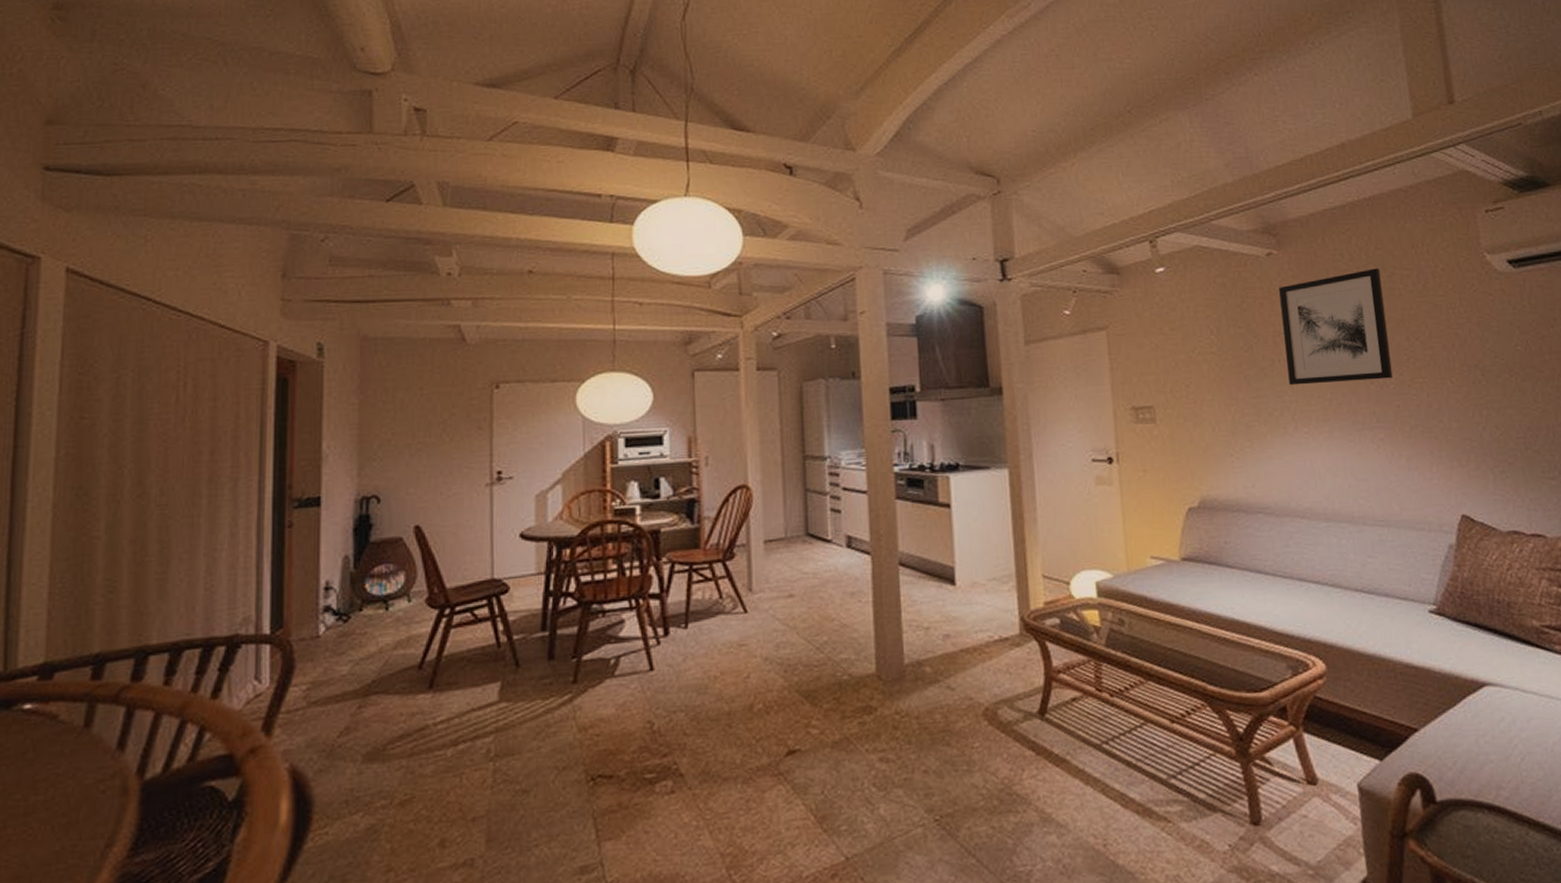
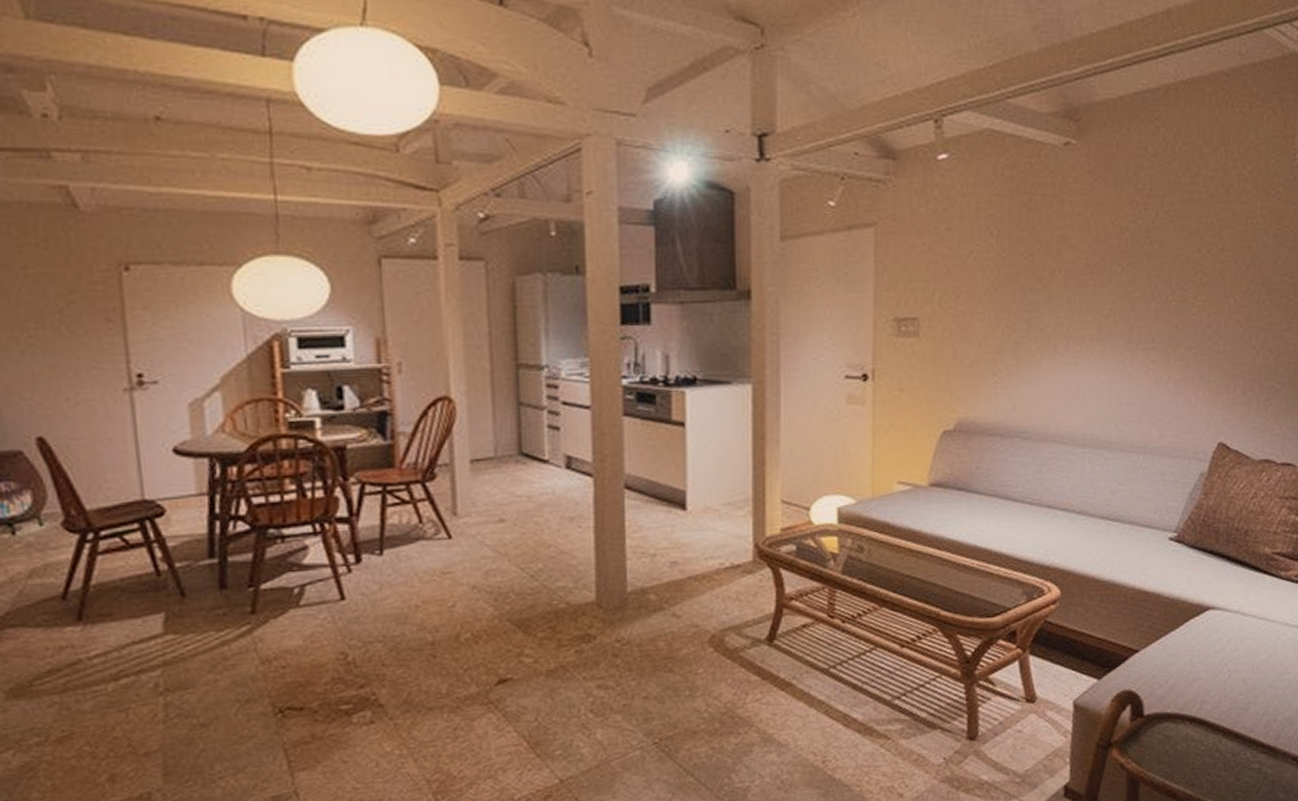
wall art: present [1279,268,1393,386] -> none [1067,167,1184,299]

